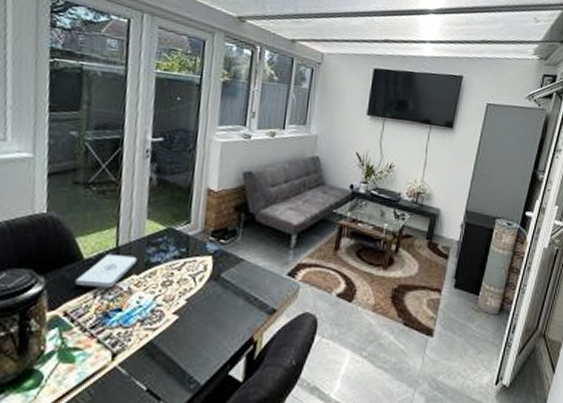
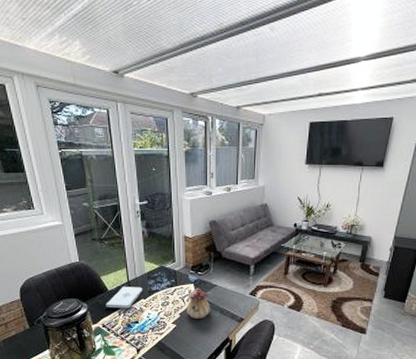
teapot: none [197,261,232,309] -> present [187,287,210,320]

